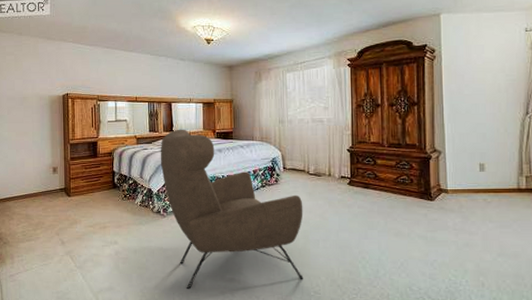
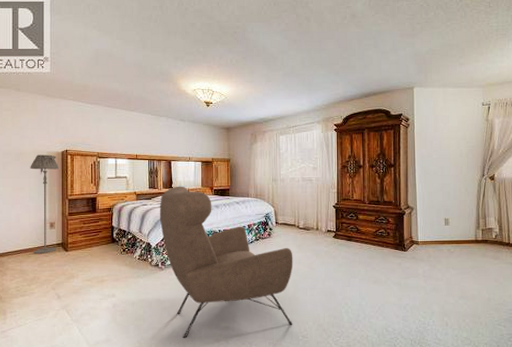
floor lamp: none [33,98,61,199] -> present [30,154,60,254]

